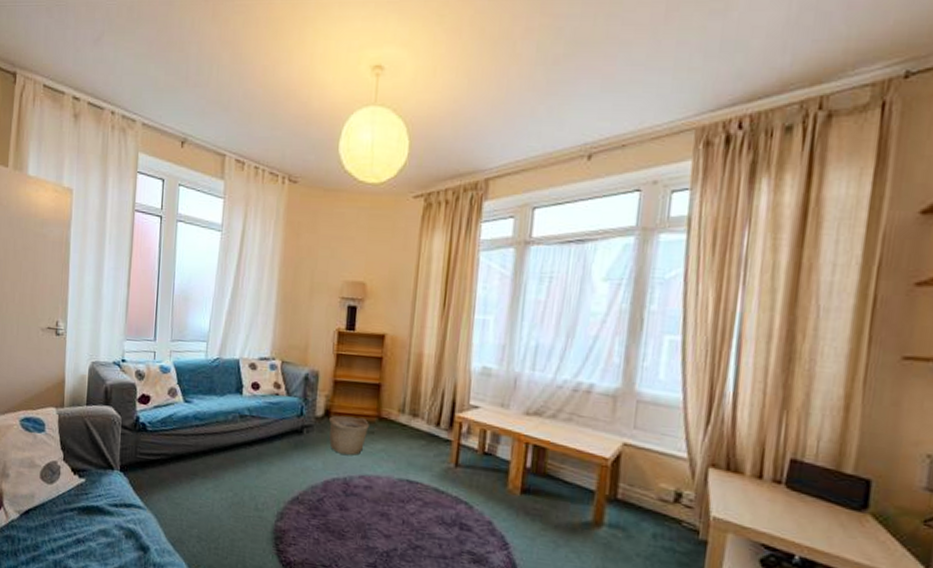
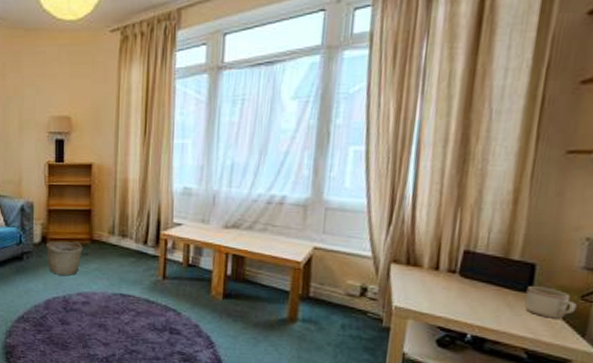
mug: none [859,505,919,545] -> present [524,286,577,319]

